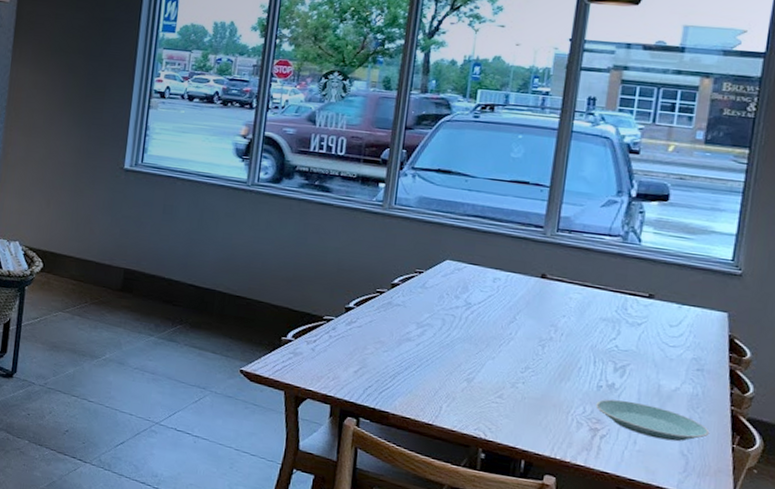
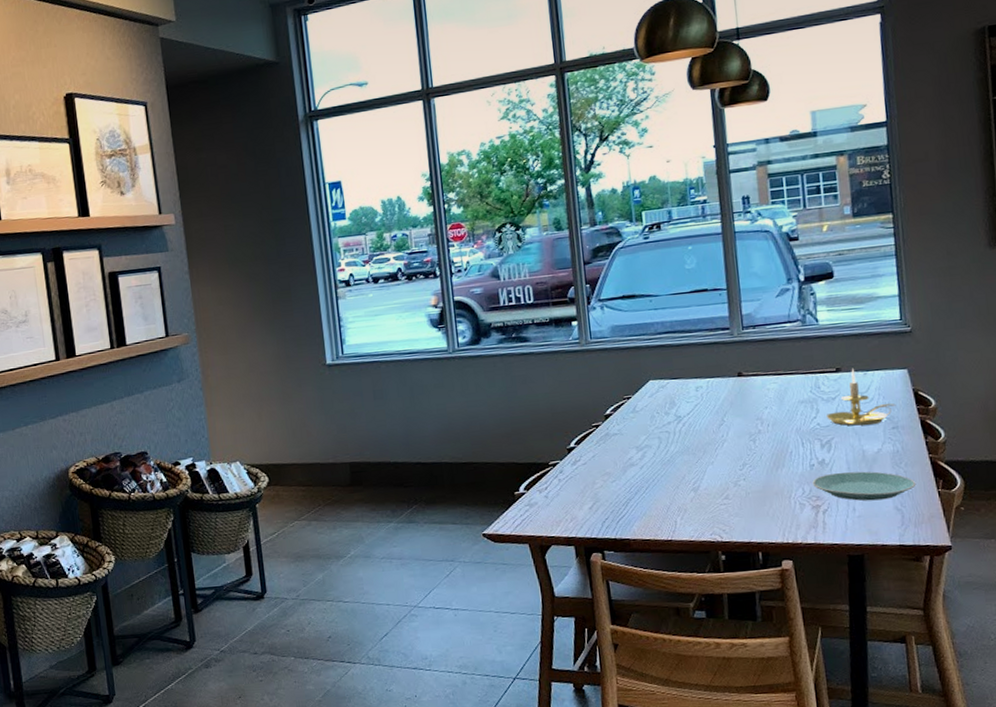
candle holder: none [626,298,707,362] -> present [825,368,896,426]

